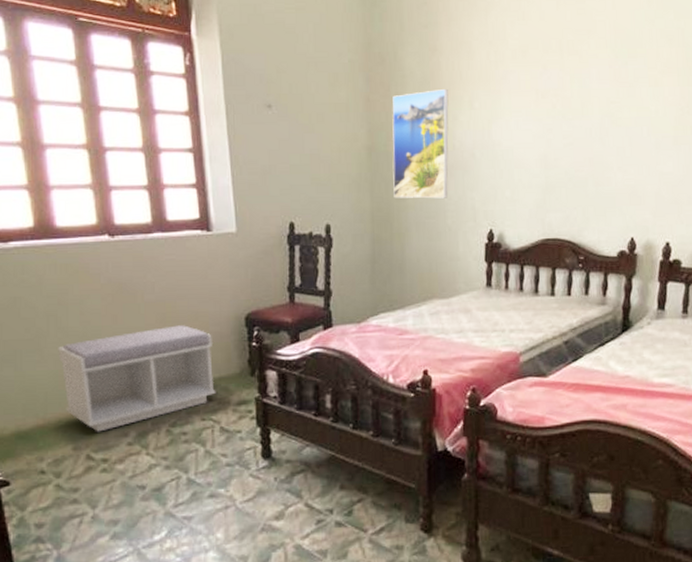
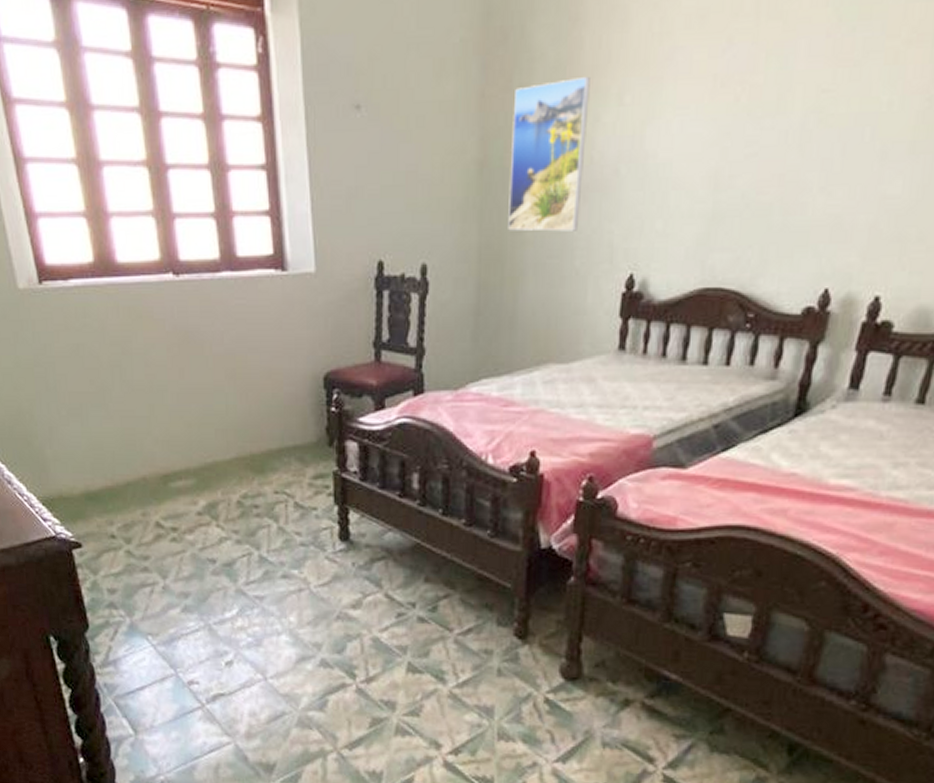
bench: present [58,325,216,432] -> none [123,383,290,498]

